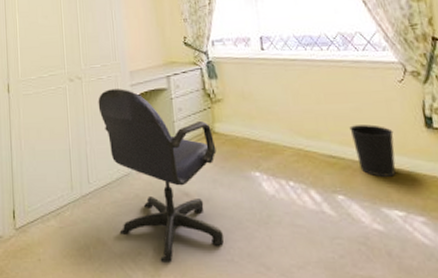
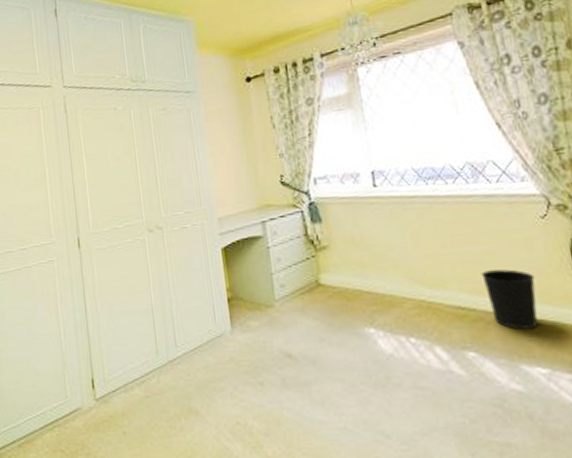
office chair: present [98,89,225,263] -> none [182,238,336,433]

